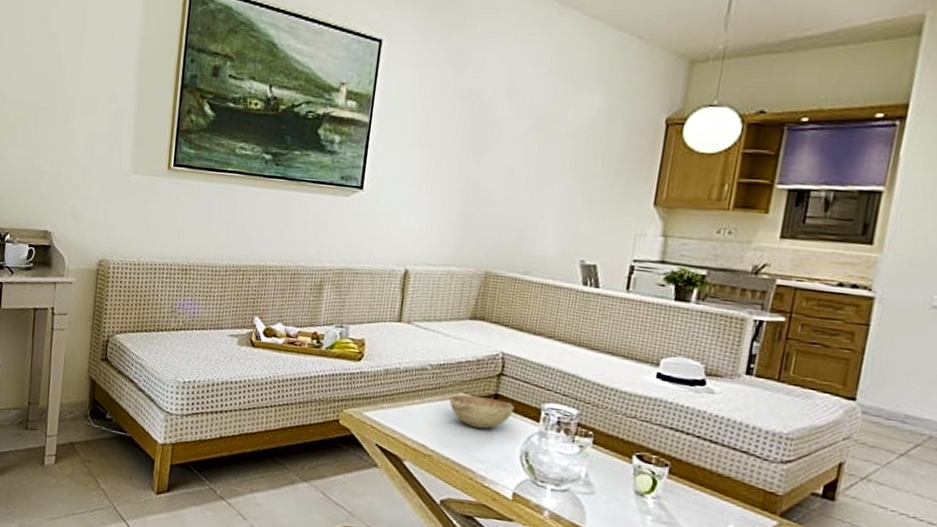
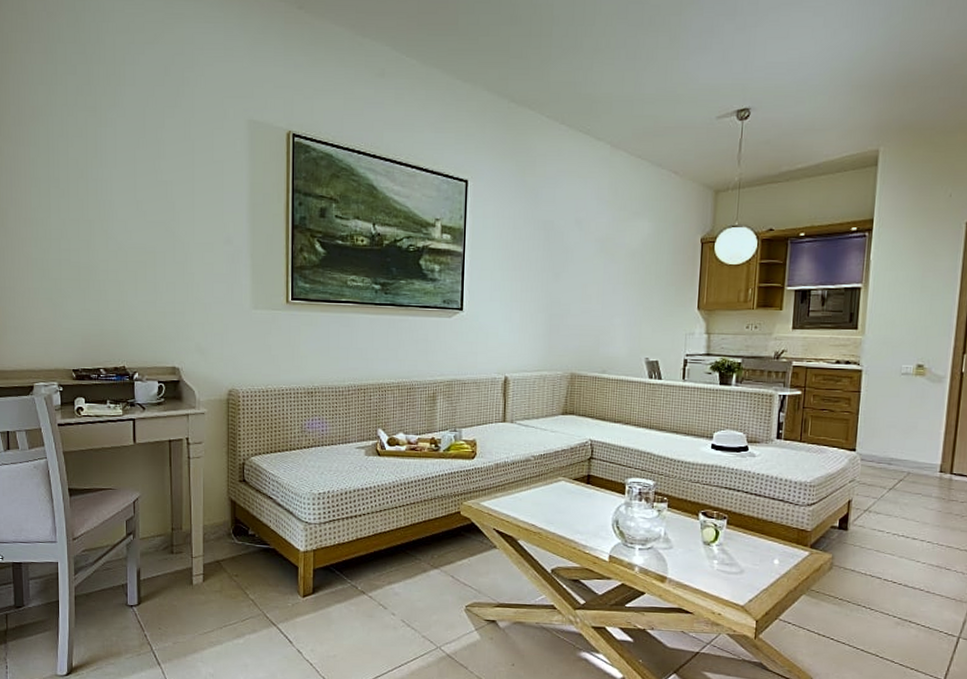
decorative bowl: present [449,395,515,429] -> none [551,478,605,505]

